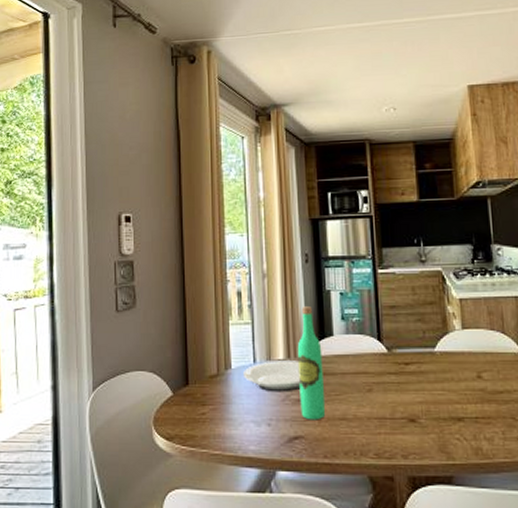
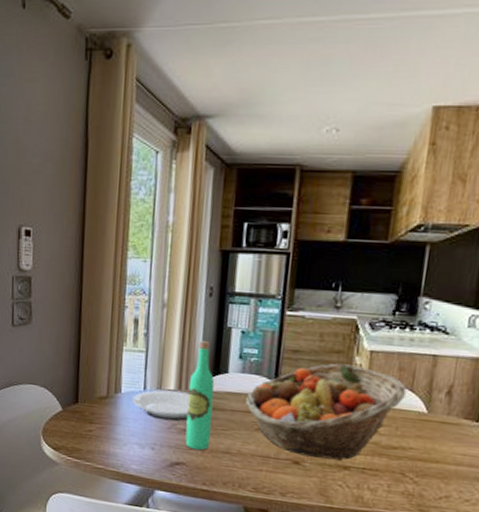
fruit basket: none [354,314,500,412] -> present [246,363,407,461]

